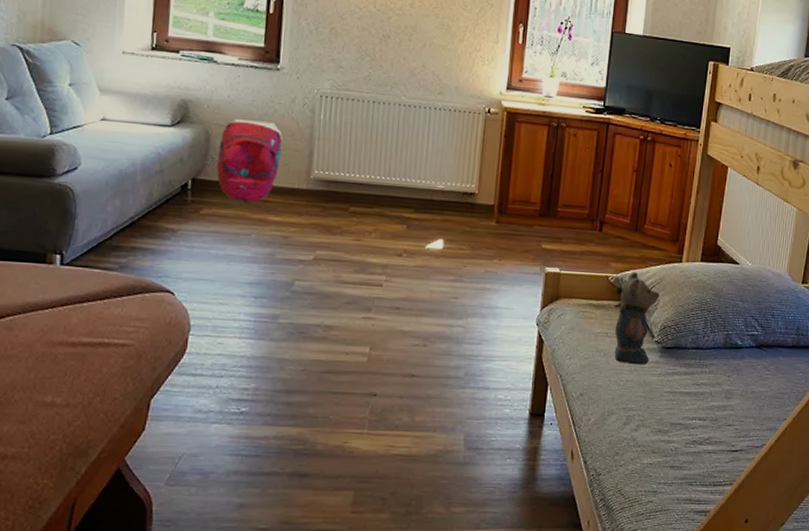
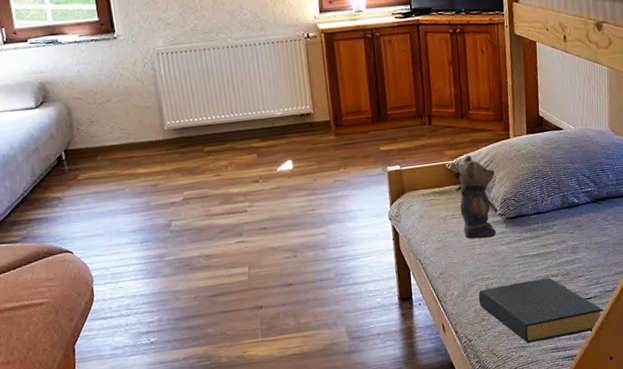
backpack: present [216,119,283,203] -> none [80,86,136,162]
hardback book: none [615,419,748,489] -> present [478,277,604,343]

